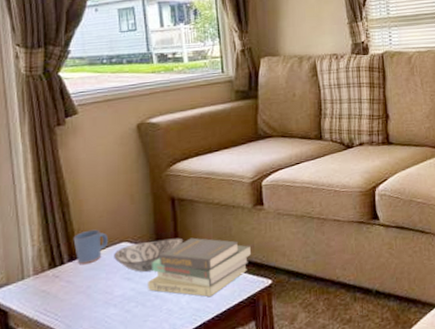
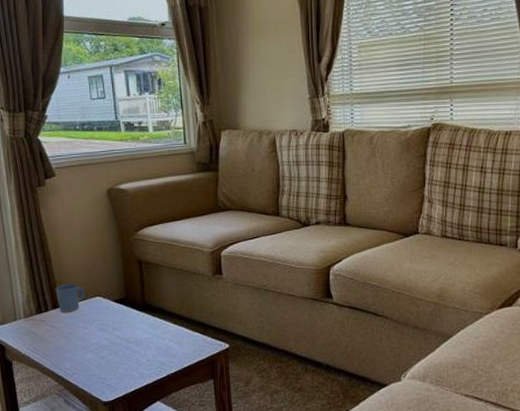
decorative bowl: present [114,237,184,272] -> none [90,297,150,325]
books: present [148,237,252,297] -> none [119,298,211,354]

